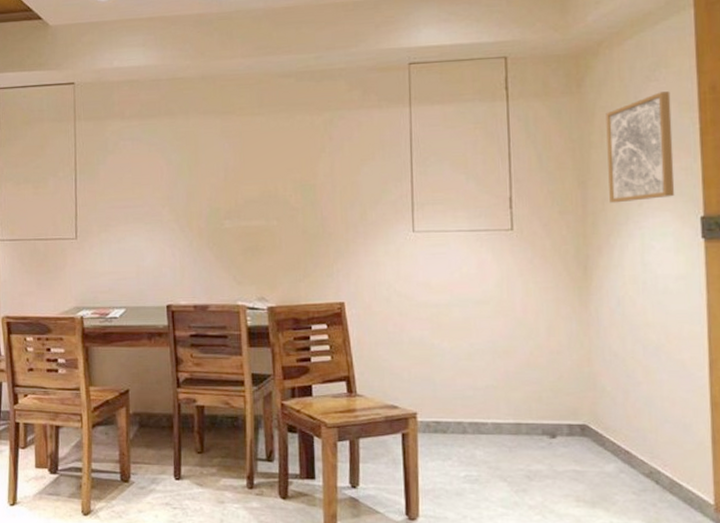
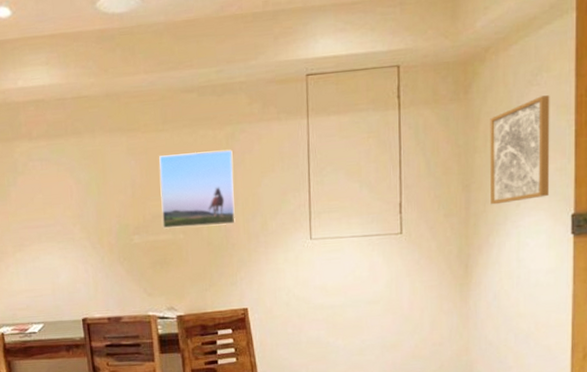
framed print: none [253,135,333,216] -> present [159,149,236,230]

